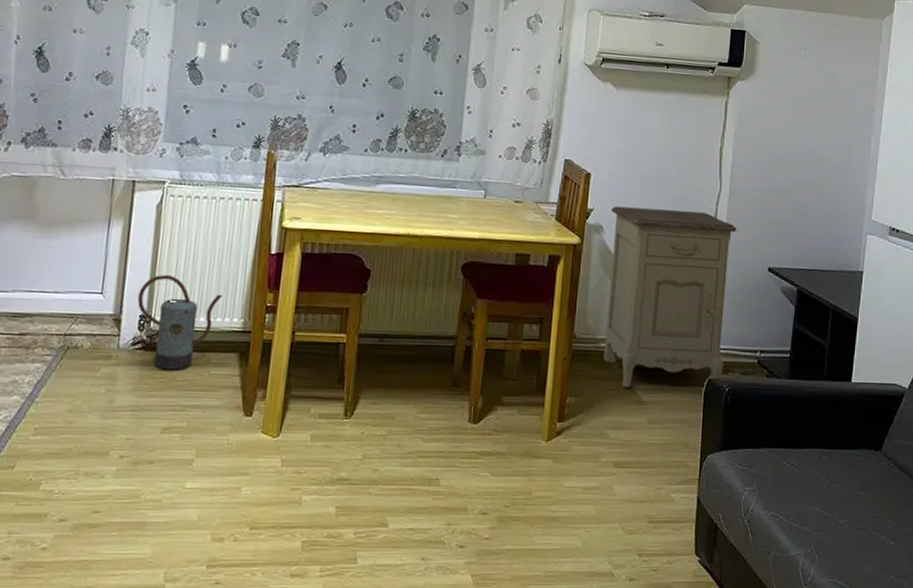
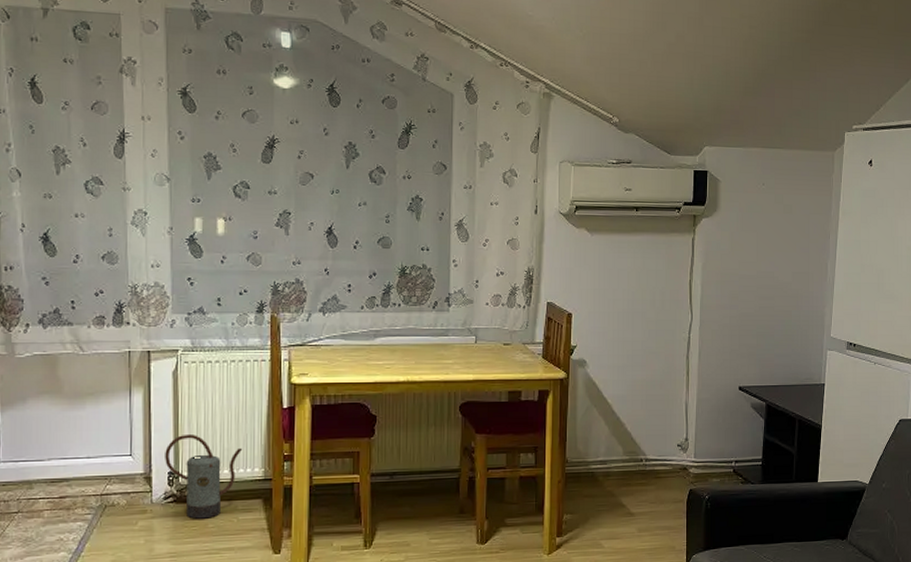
nightstand: present [604,206,737,388] -> none [593,342,709,503]

